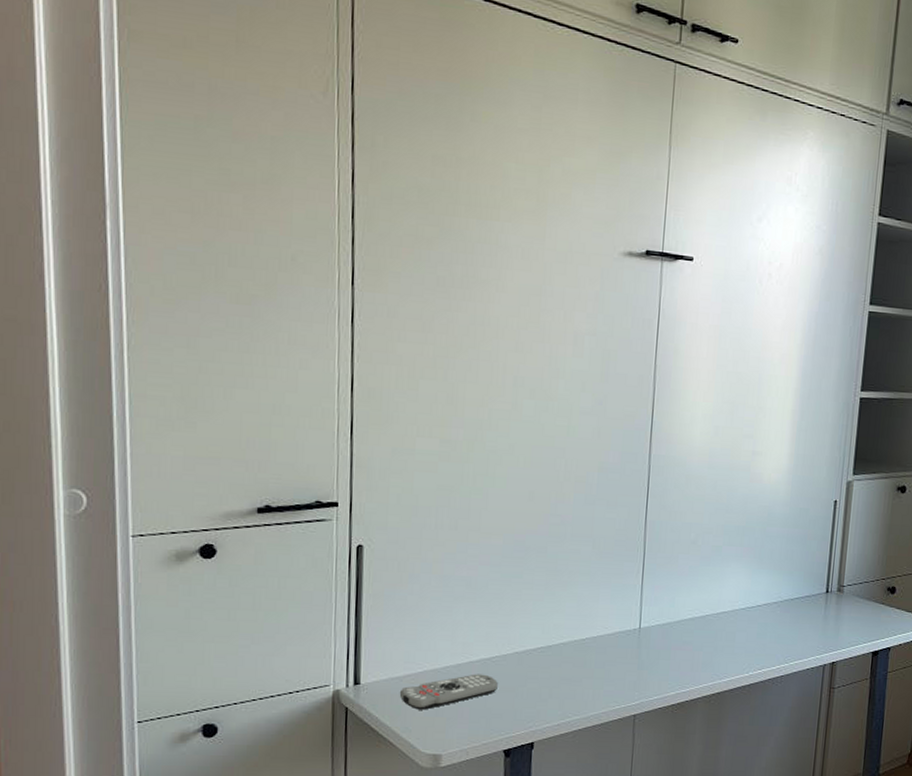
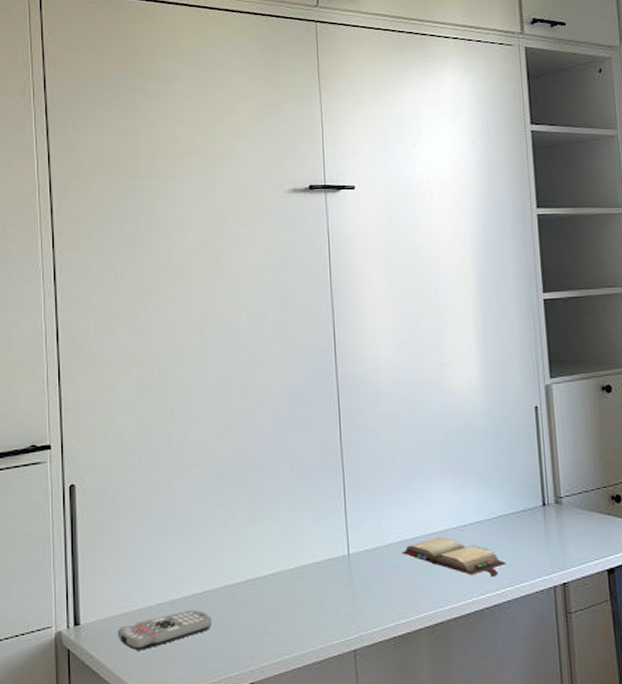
hardback book: none [690,617,785,654] -> present [401,538,506,577]

